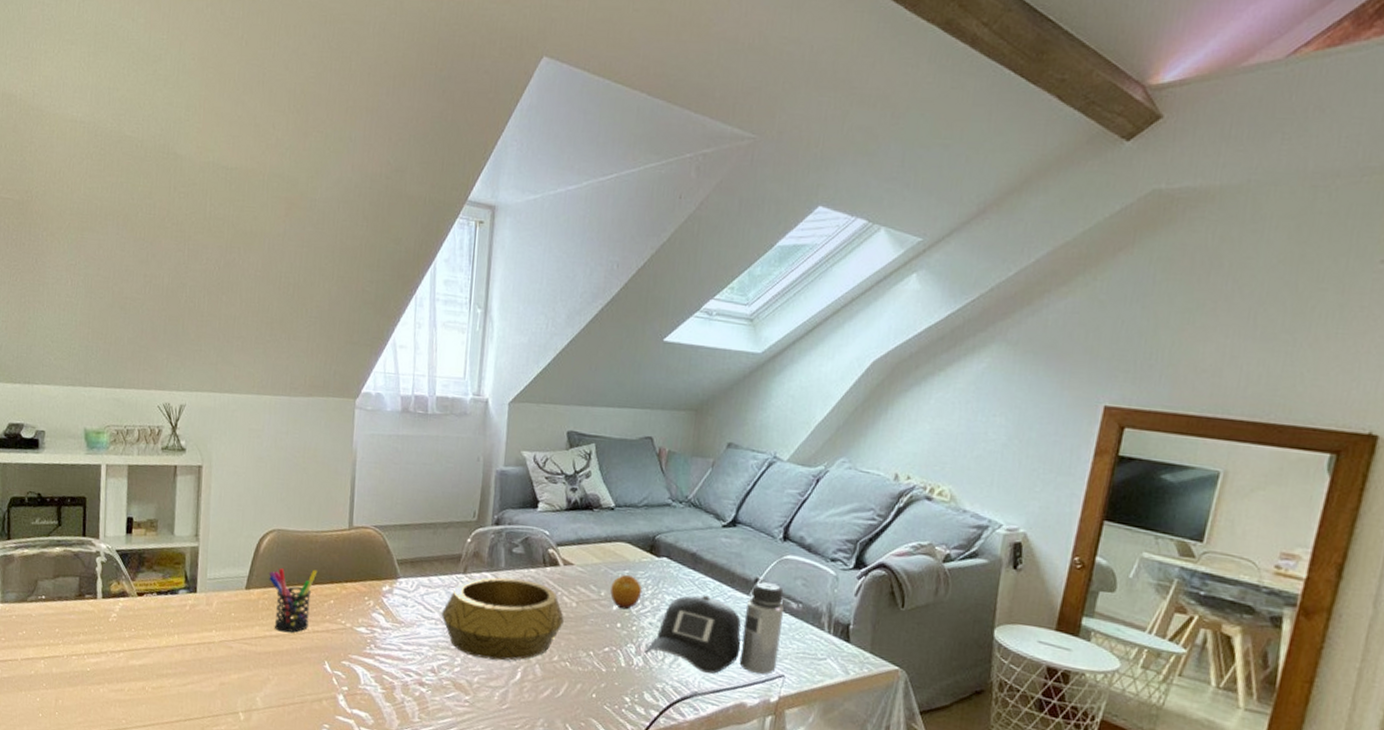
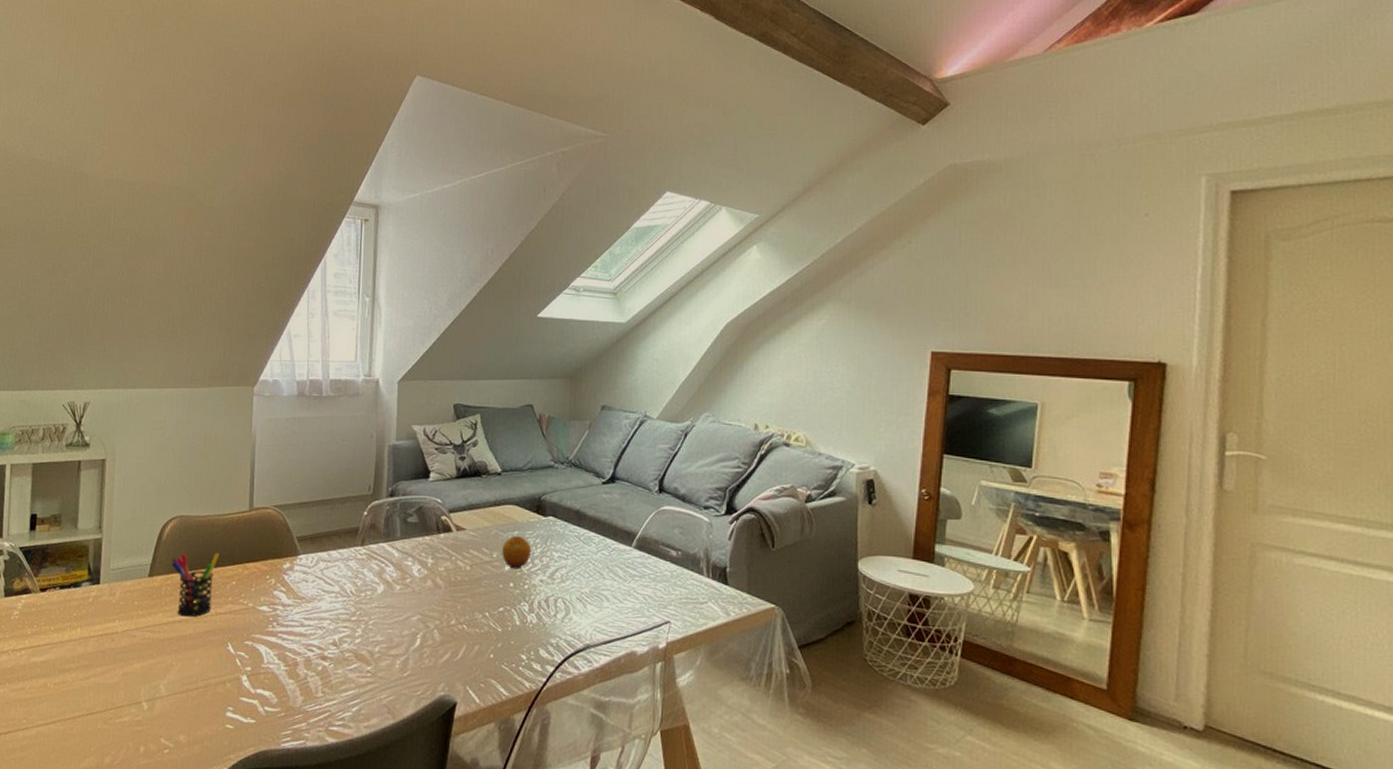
decorative bowl: present [441,577,564,661] -> none [341,546,459,629]
water bottle: present [643,576,785,675] -> none [536,527,665,626]

